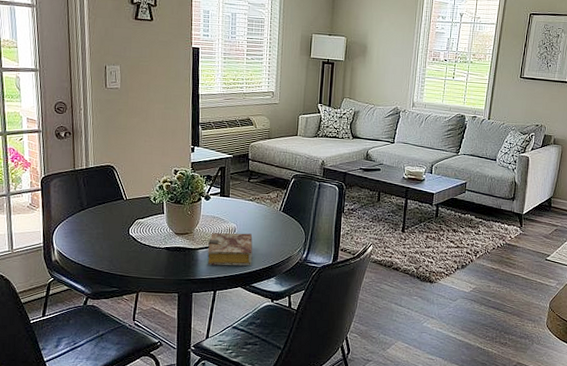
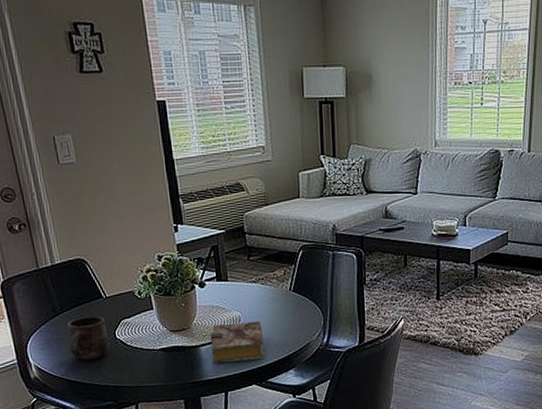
mug: none [88,214,123,251] -> present [67,316,110,361]

